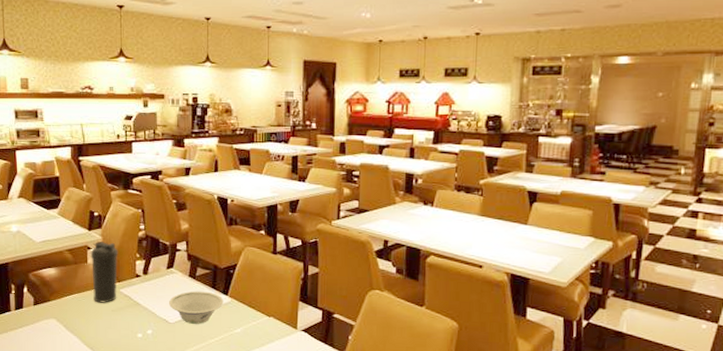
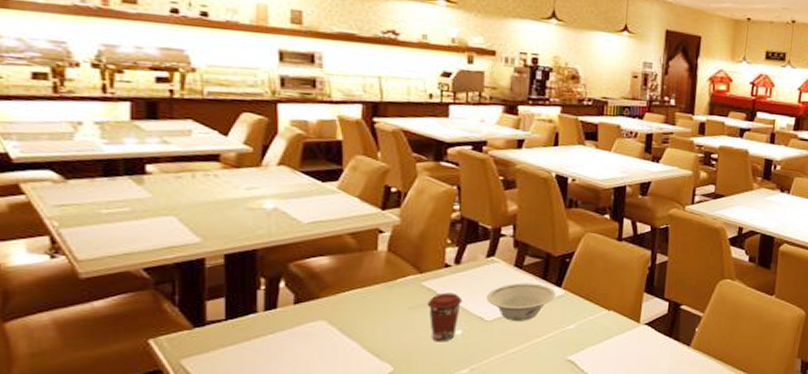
water bottle: present [90,241,118,303] -> none [382,224,422,299]
coffee cup: none [125,298,151,340] -> present [427,292,463,342]

